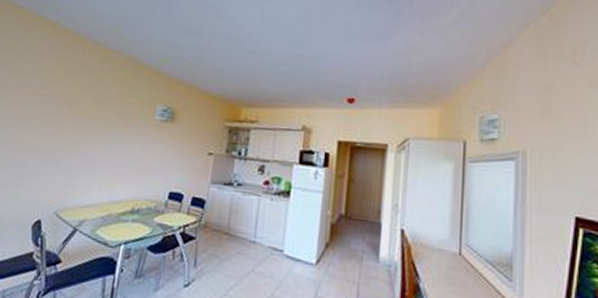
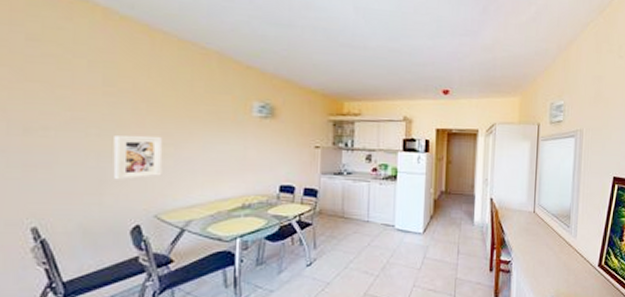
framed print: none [30,132,76,174] -> present [113,136,163,180]

